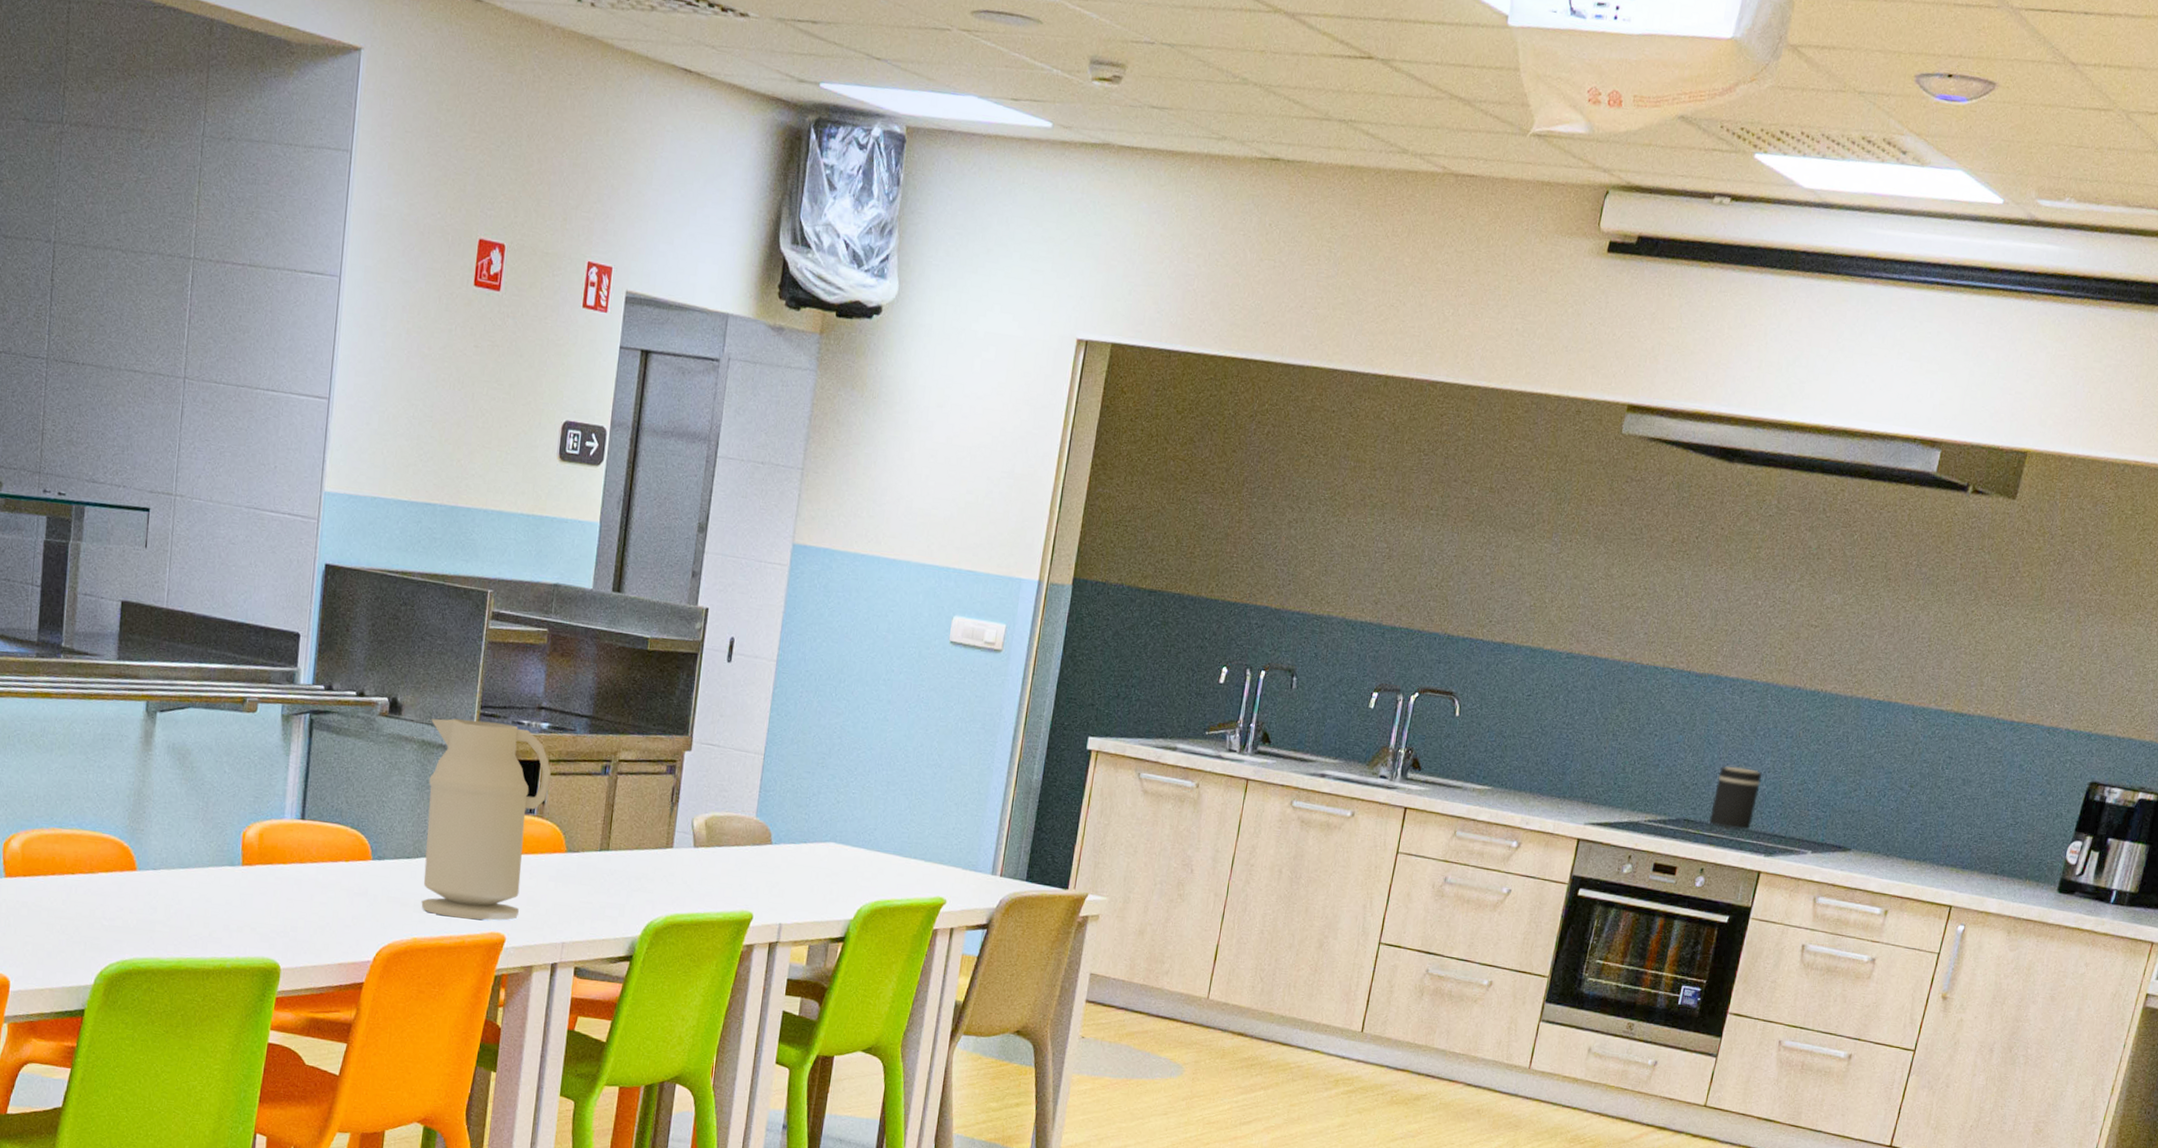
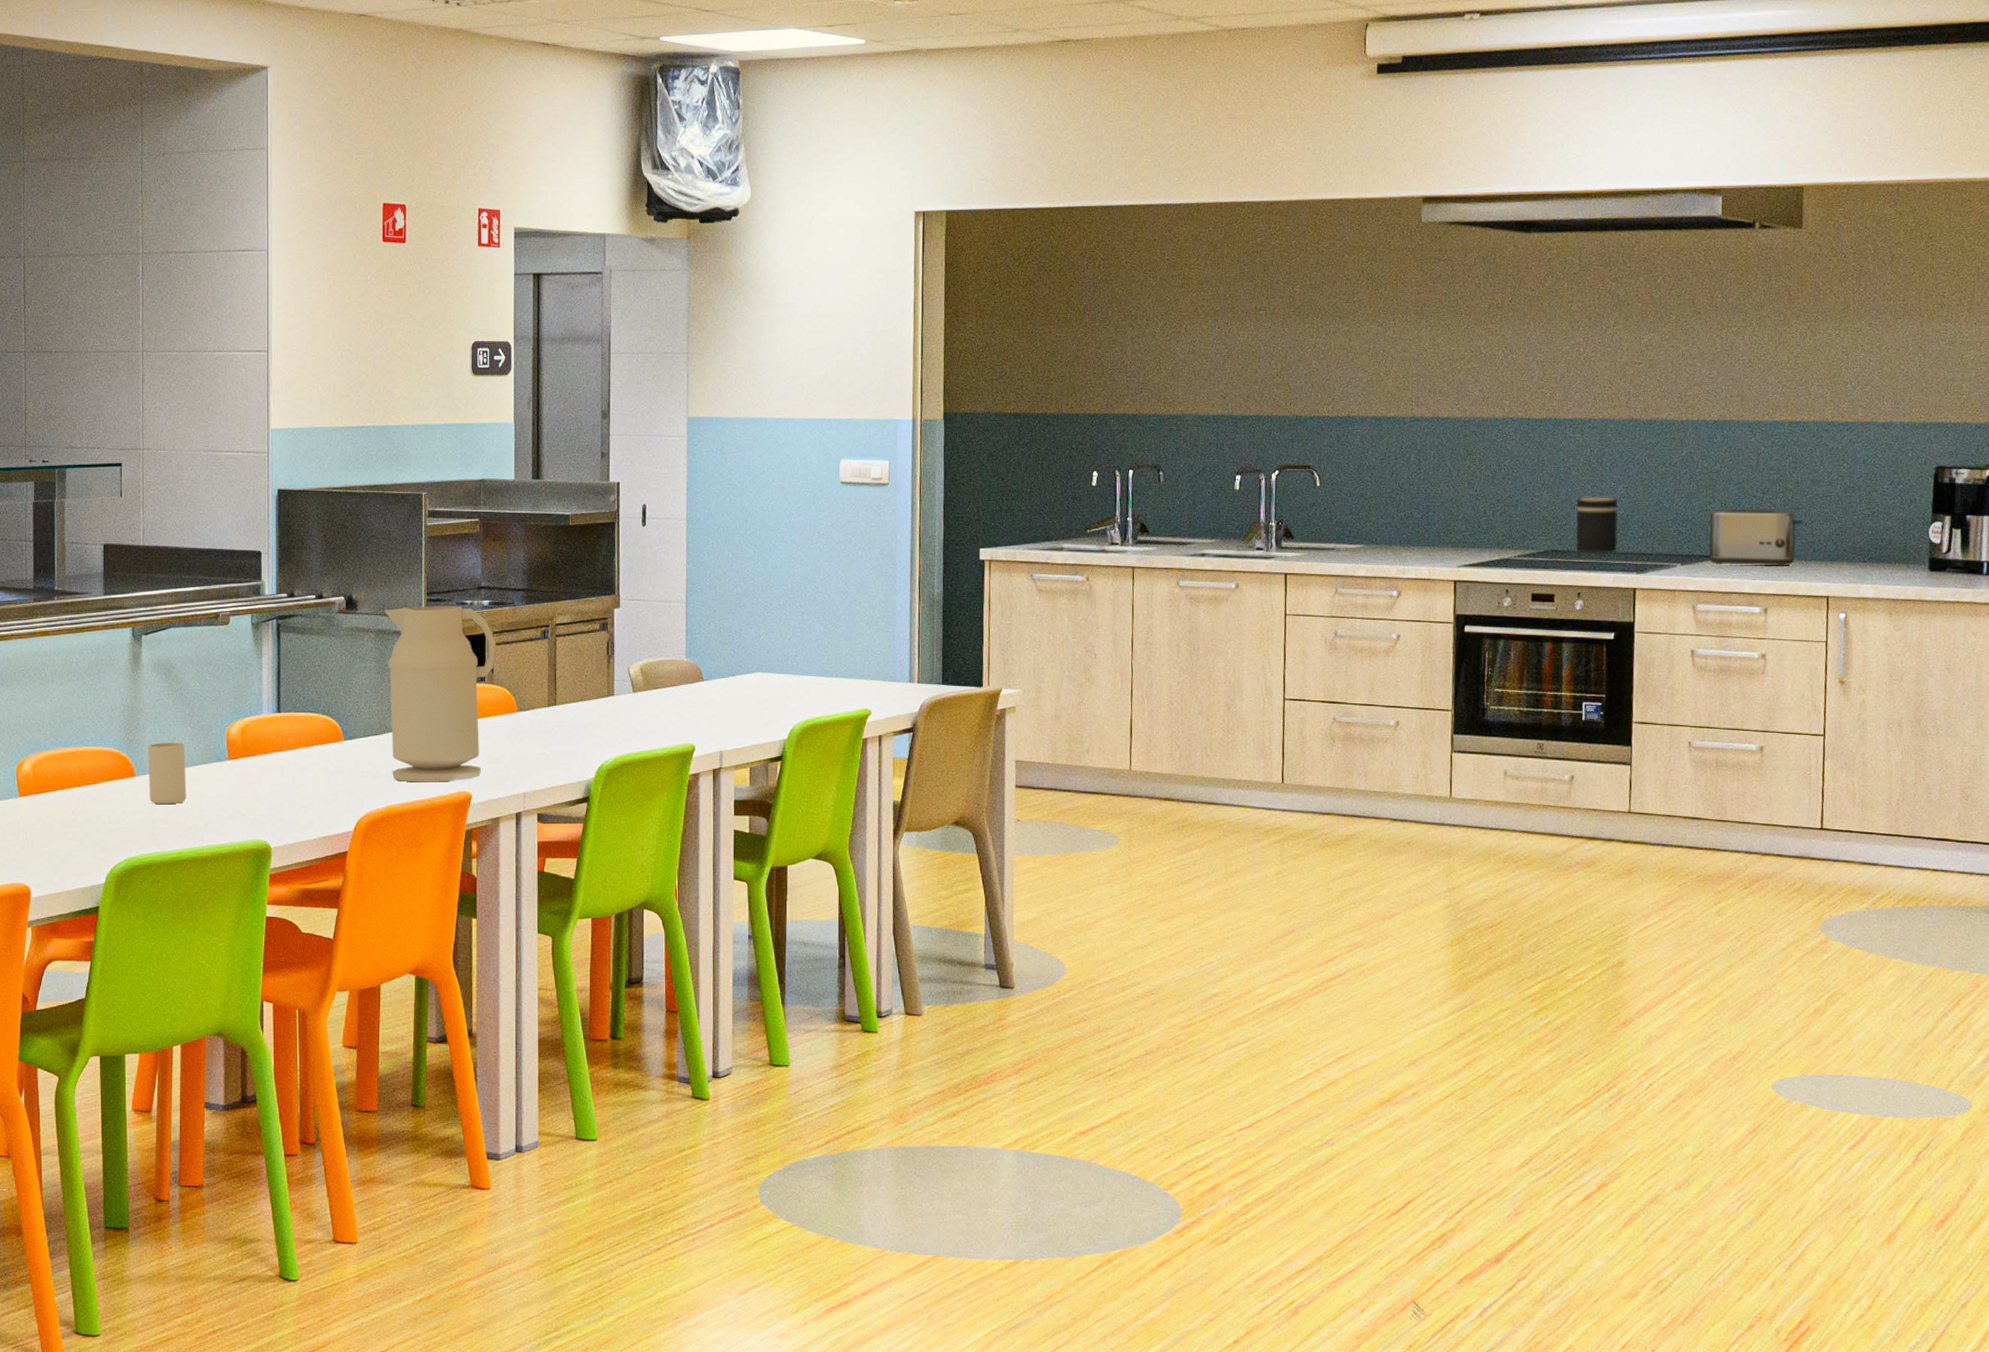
cup: none [150,836,195,907] -> present [148,742,186,805]
toaster: none [1842,797,1944,867] -> present [1709,508,1803,566]

